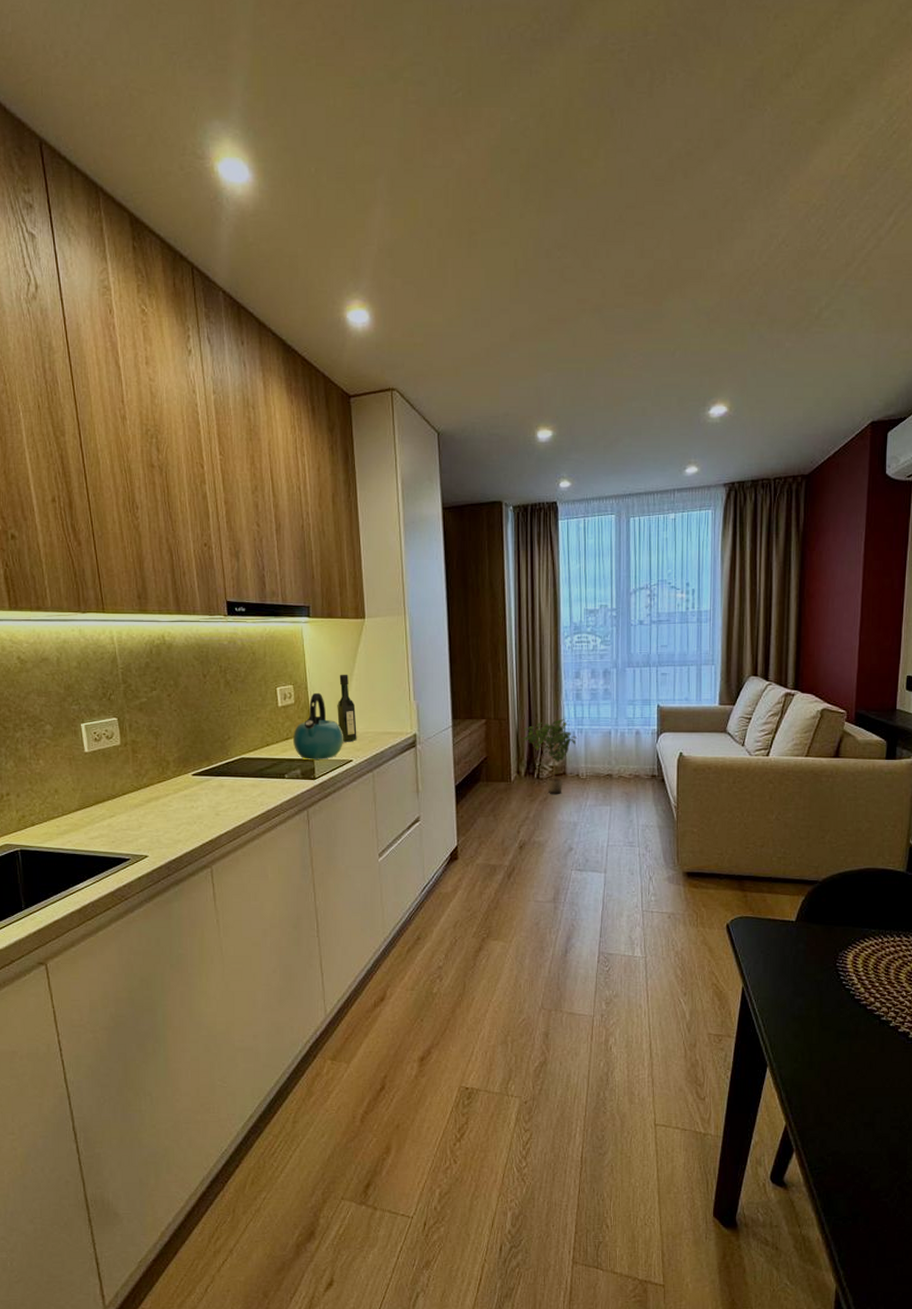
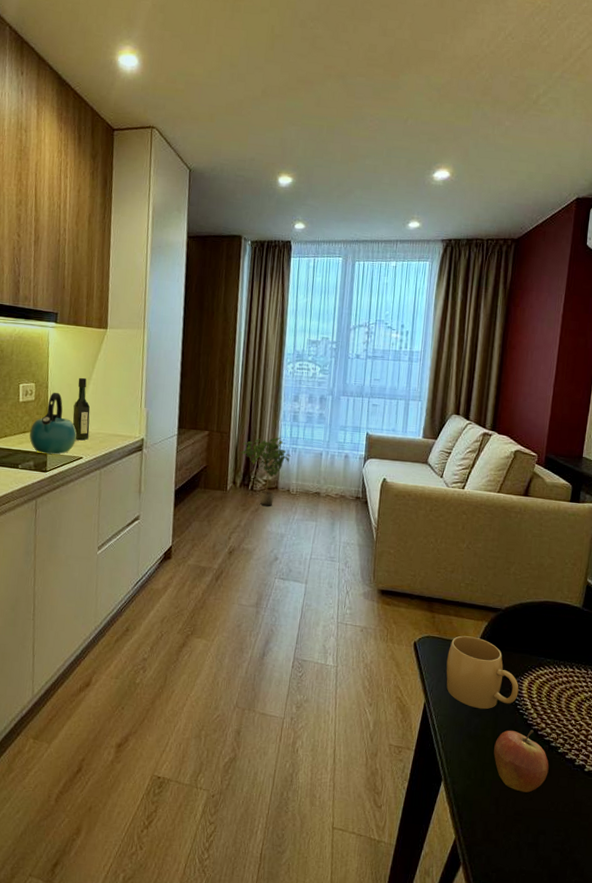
mug: none [763,913,843,989] -> present [446,635,519,710]
fruit: none [821,1005,881,1071] -> present [494,729,549,793]

